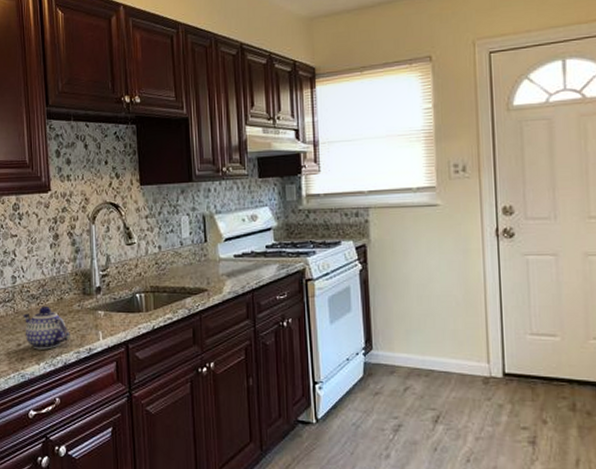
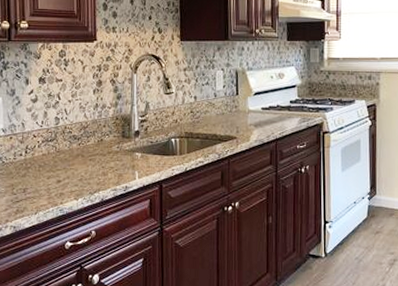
teapot: present [22,305,70,350] -> none [63,146,108,187]

